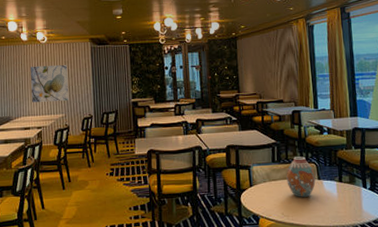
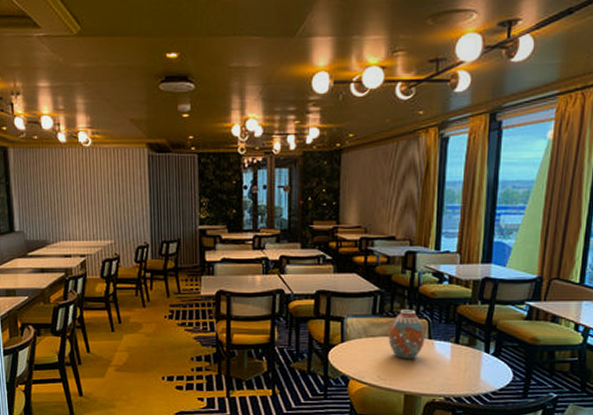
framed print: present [30,65,69,103] -> none [70,176,120,225]

